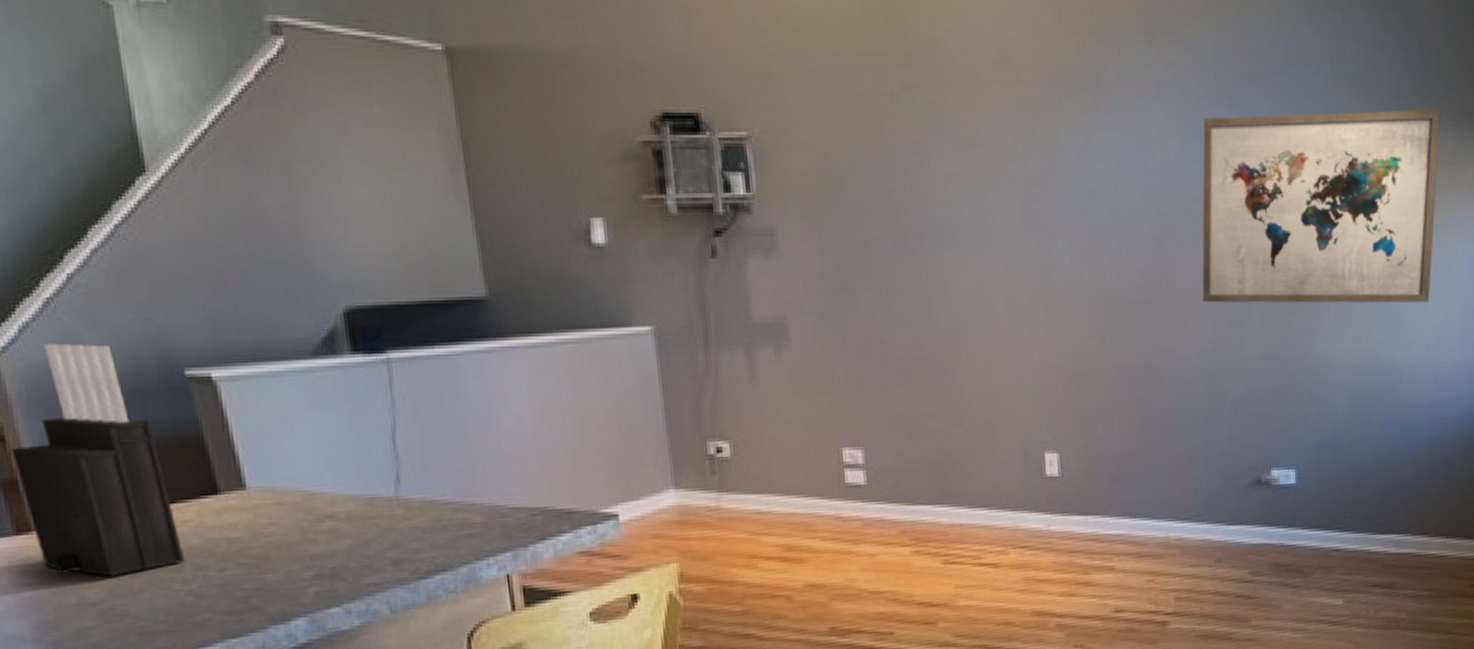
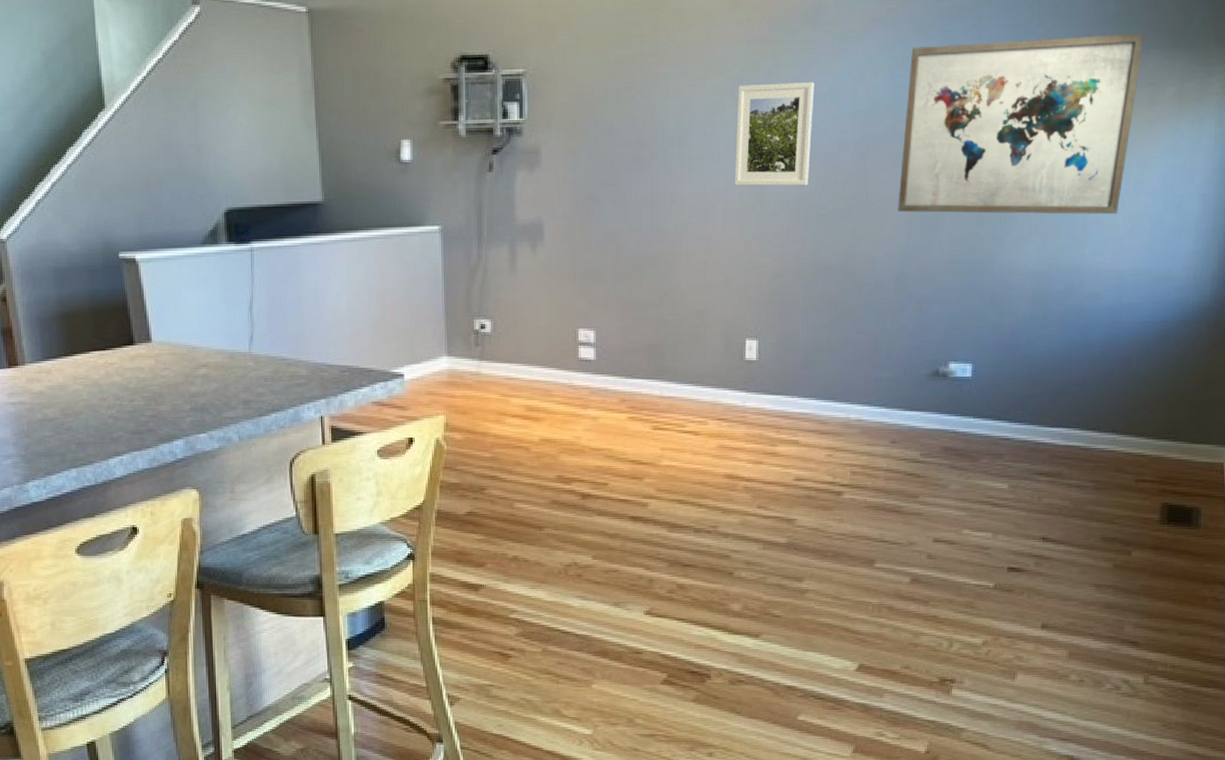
knife block: present [10,343,186,577] -> none [9,232,110,401]
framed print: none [1012,155,1102,274] -> present [734,82,815,186]

